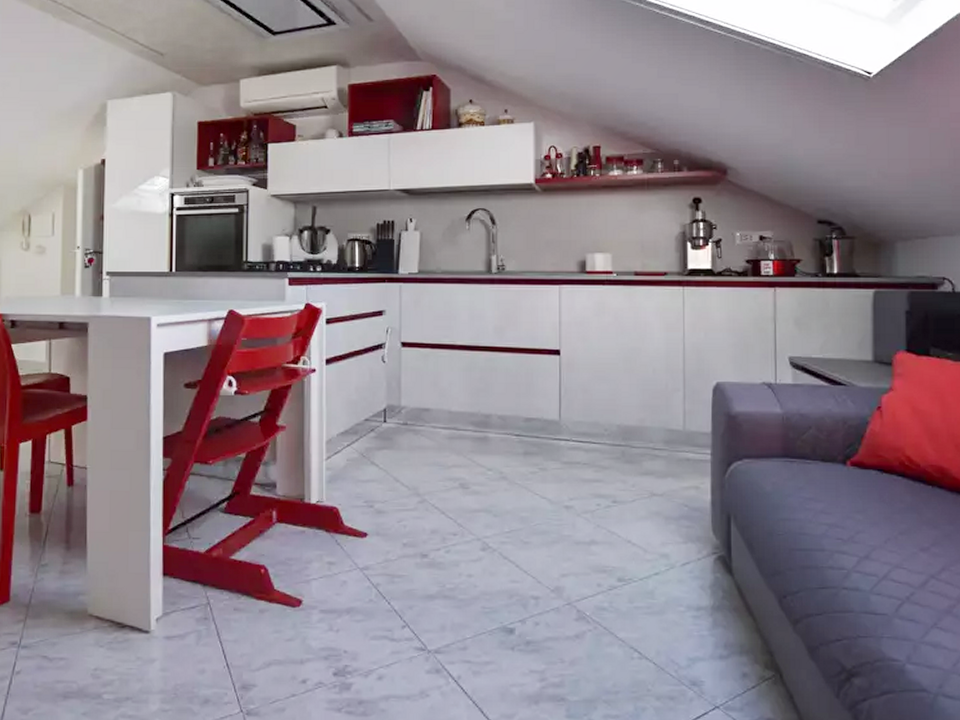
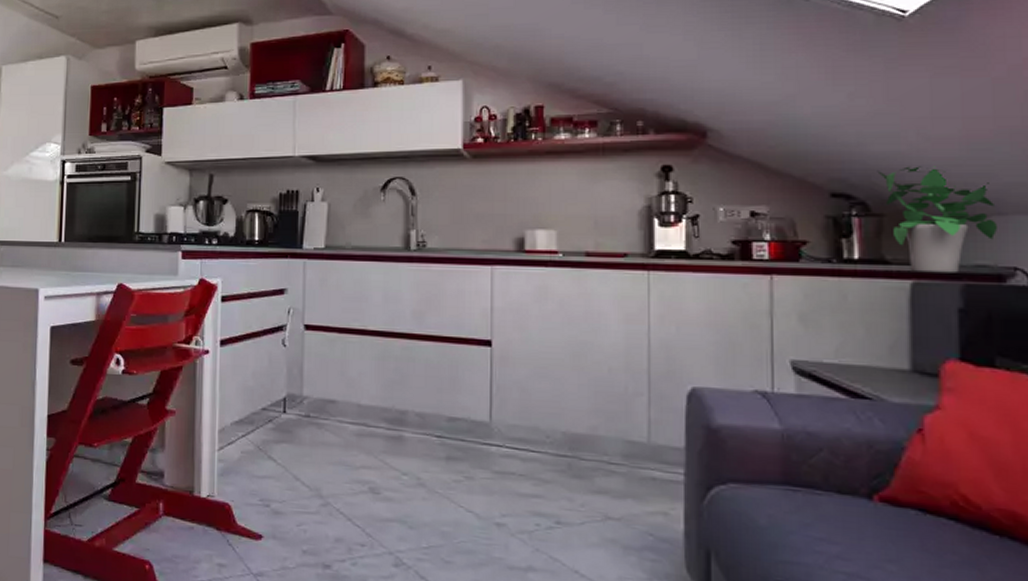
potted plant: none [850,198,933,283] -> present [877,166,999,273]

